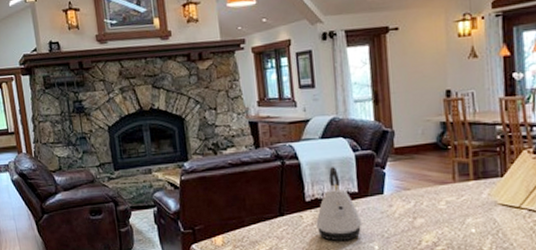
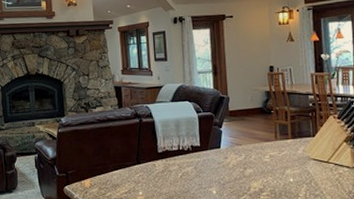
kettle: present [316,167,362,242] -> none [166,125,203,187]

